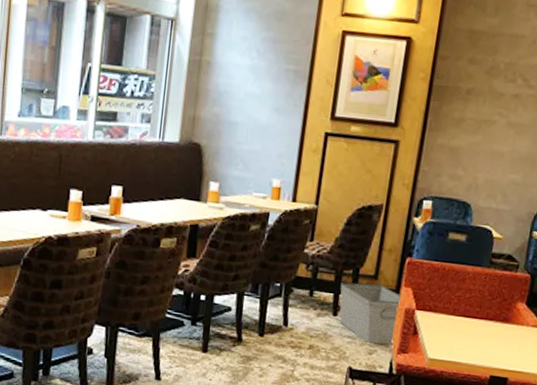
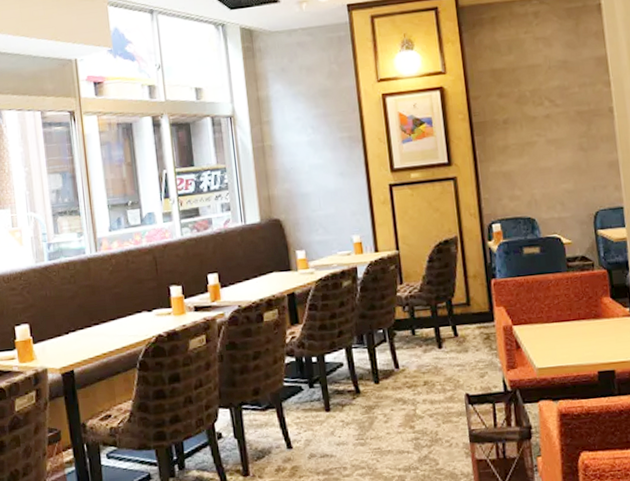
storage bin: present [339,282,403,345] -> none [438,310,500,367]

